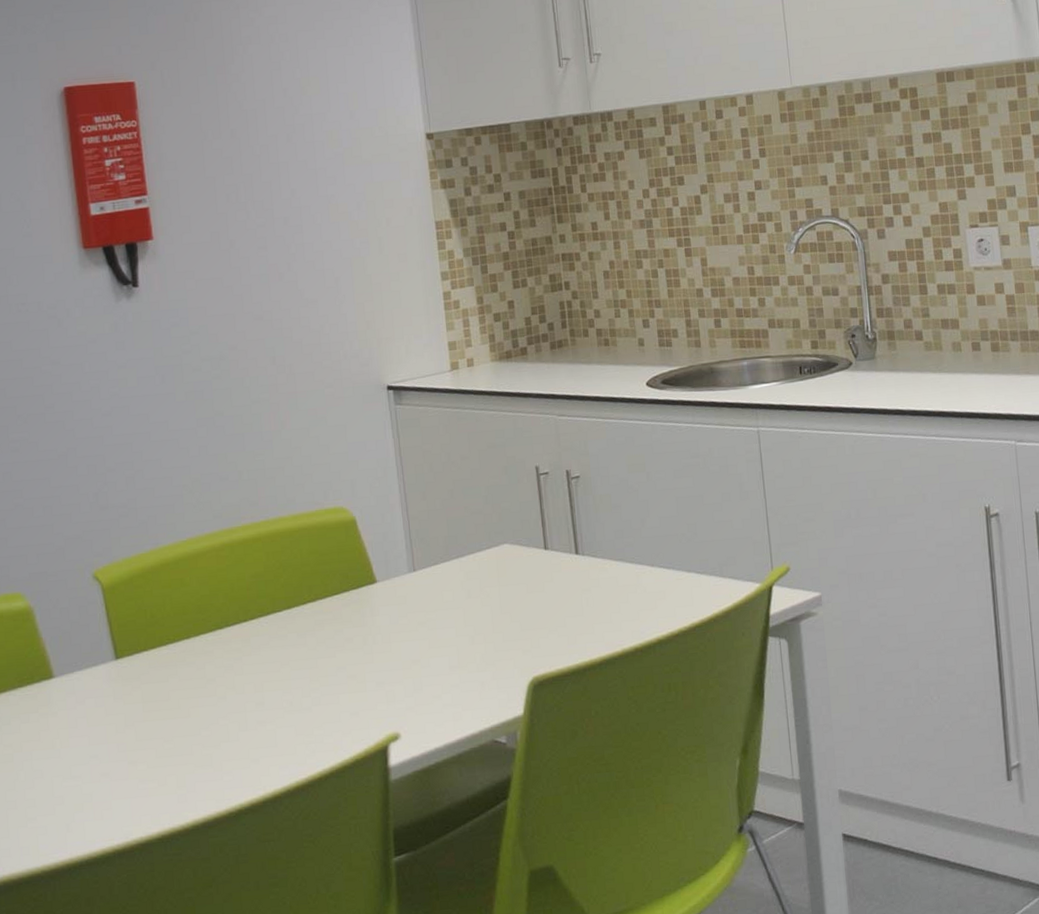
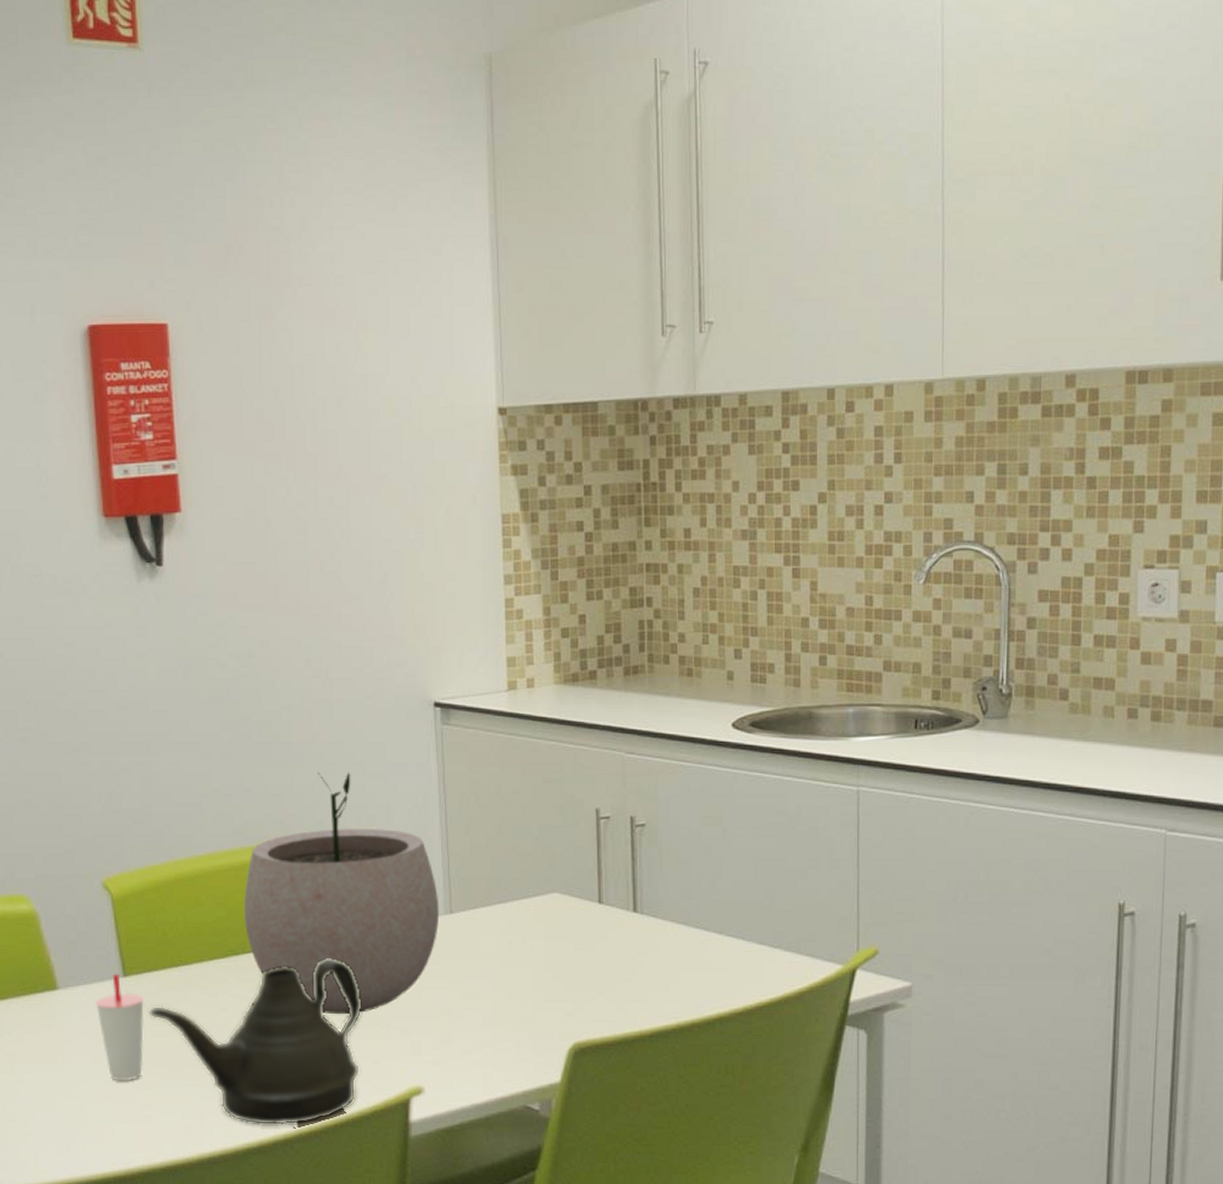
cup: none [90,657,137,759] -> present [96,973,145,1081]
teapot: none [140,622,341,786] -> present [148,958,362,1126]
plant pot: none [224,453,404,675] -> present [243,772,440,1015]

